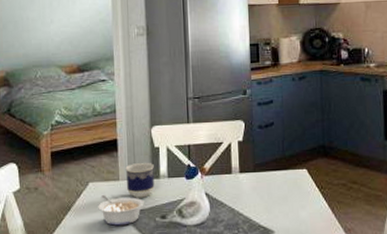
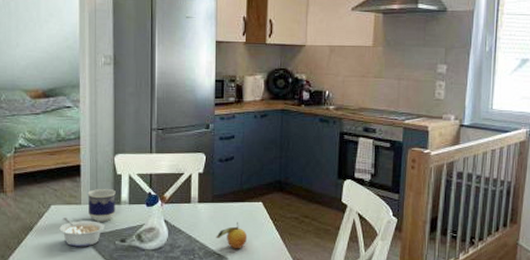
fruit: none [260,191,294,221] -> present [216,221,248,249]

